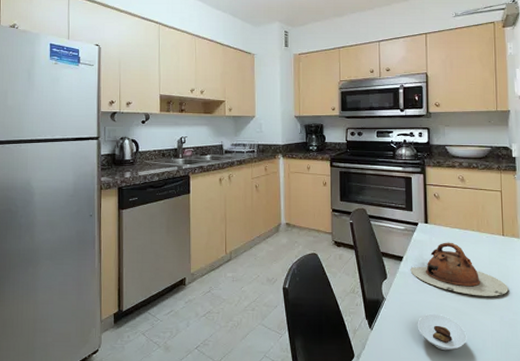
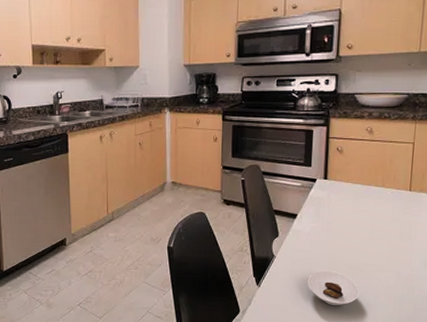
teapot: present [410,242,509,296] -> none [304,198,410,253]

